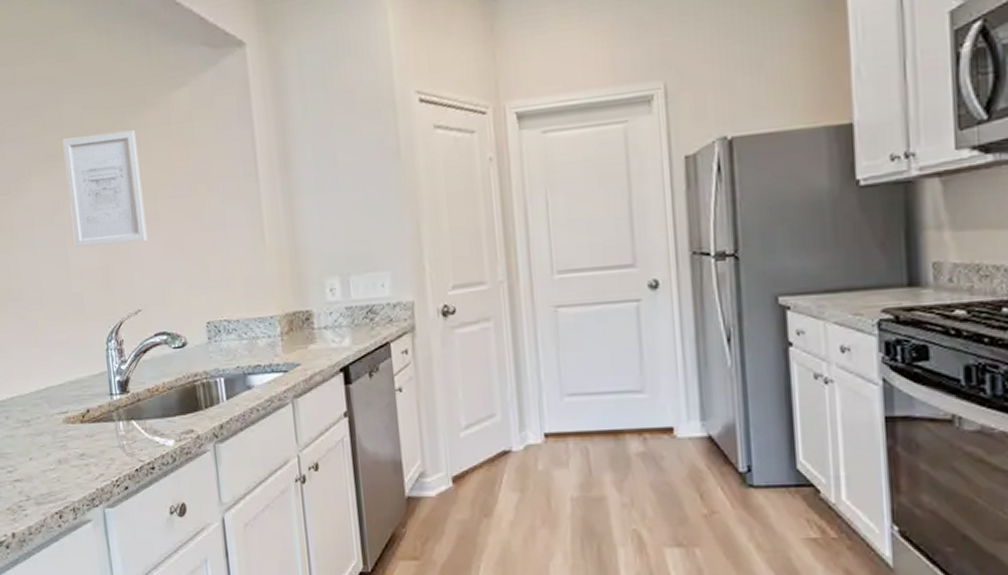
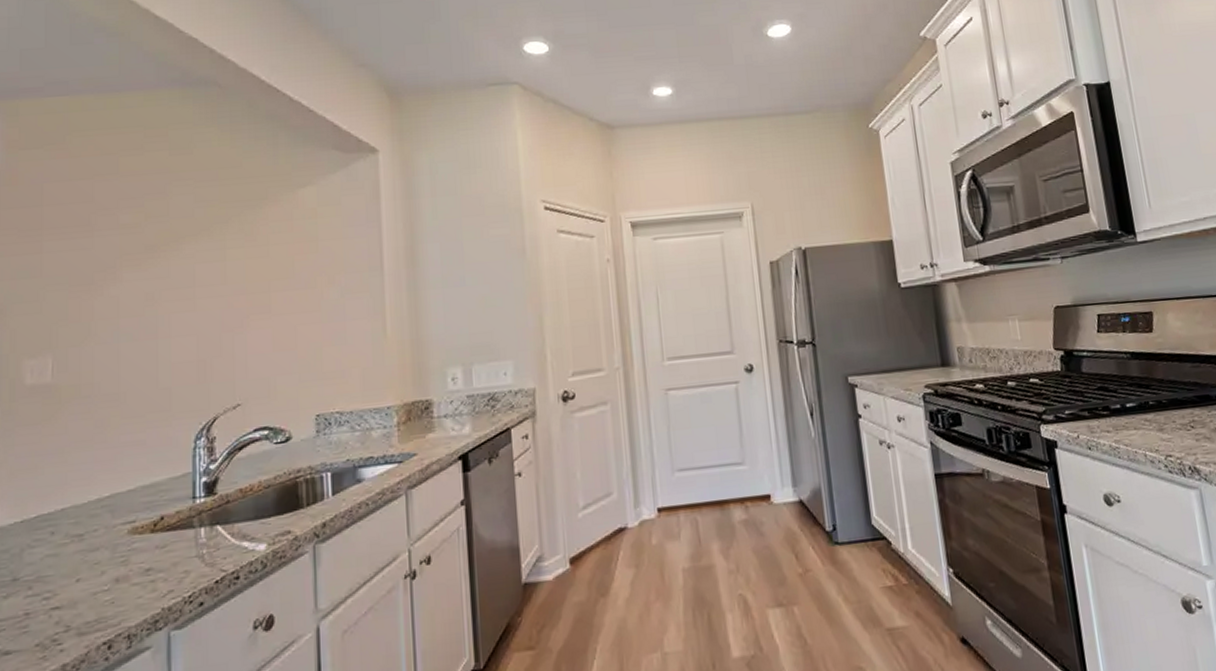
wall art: present [62,130,148,247] -> none [167,224,256,340]

